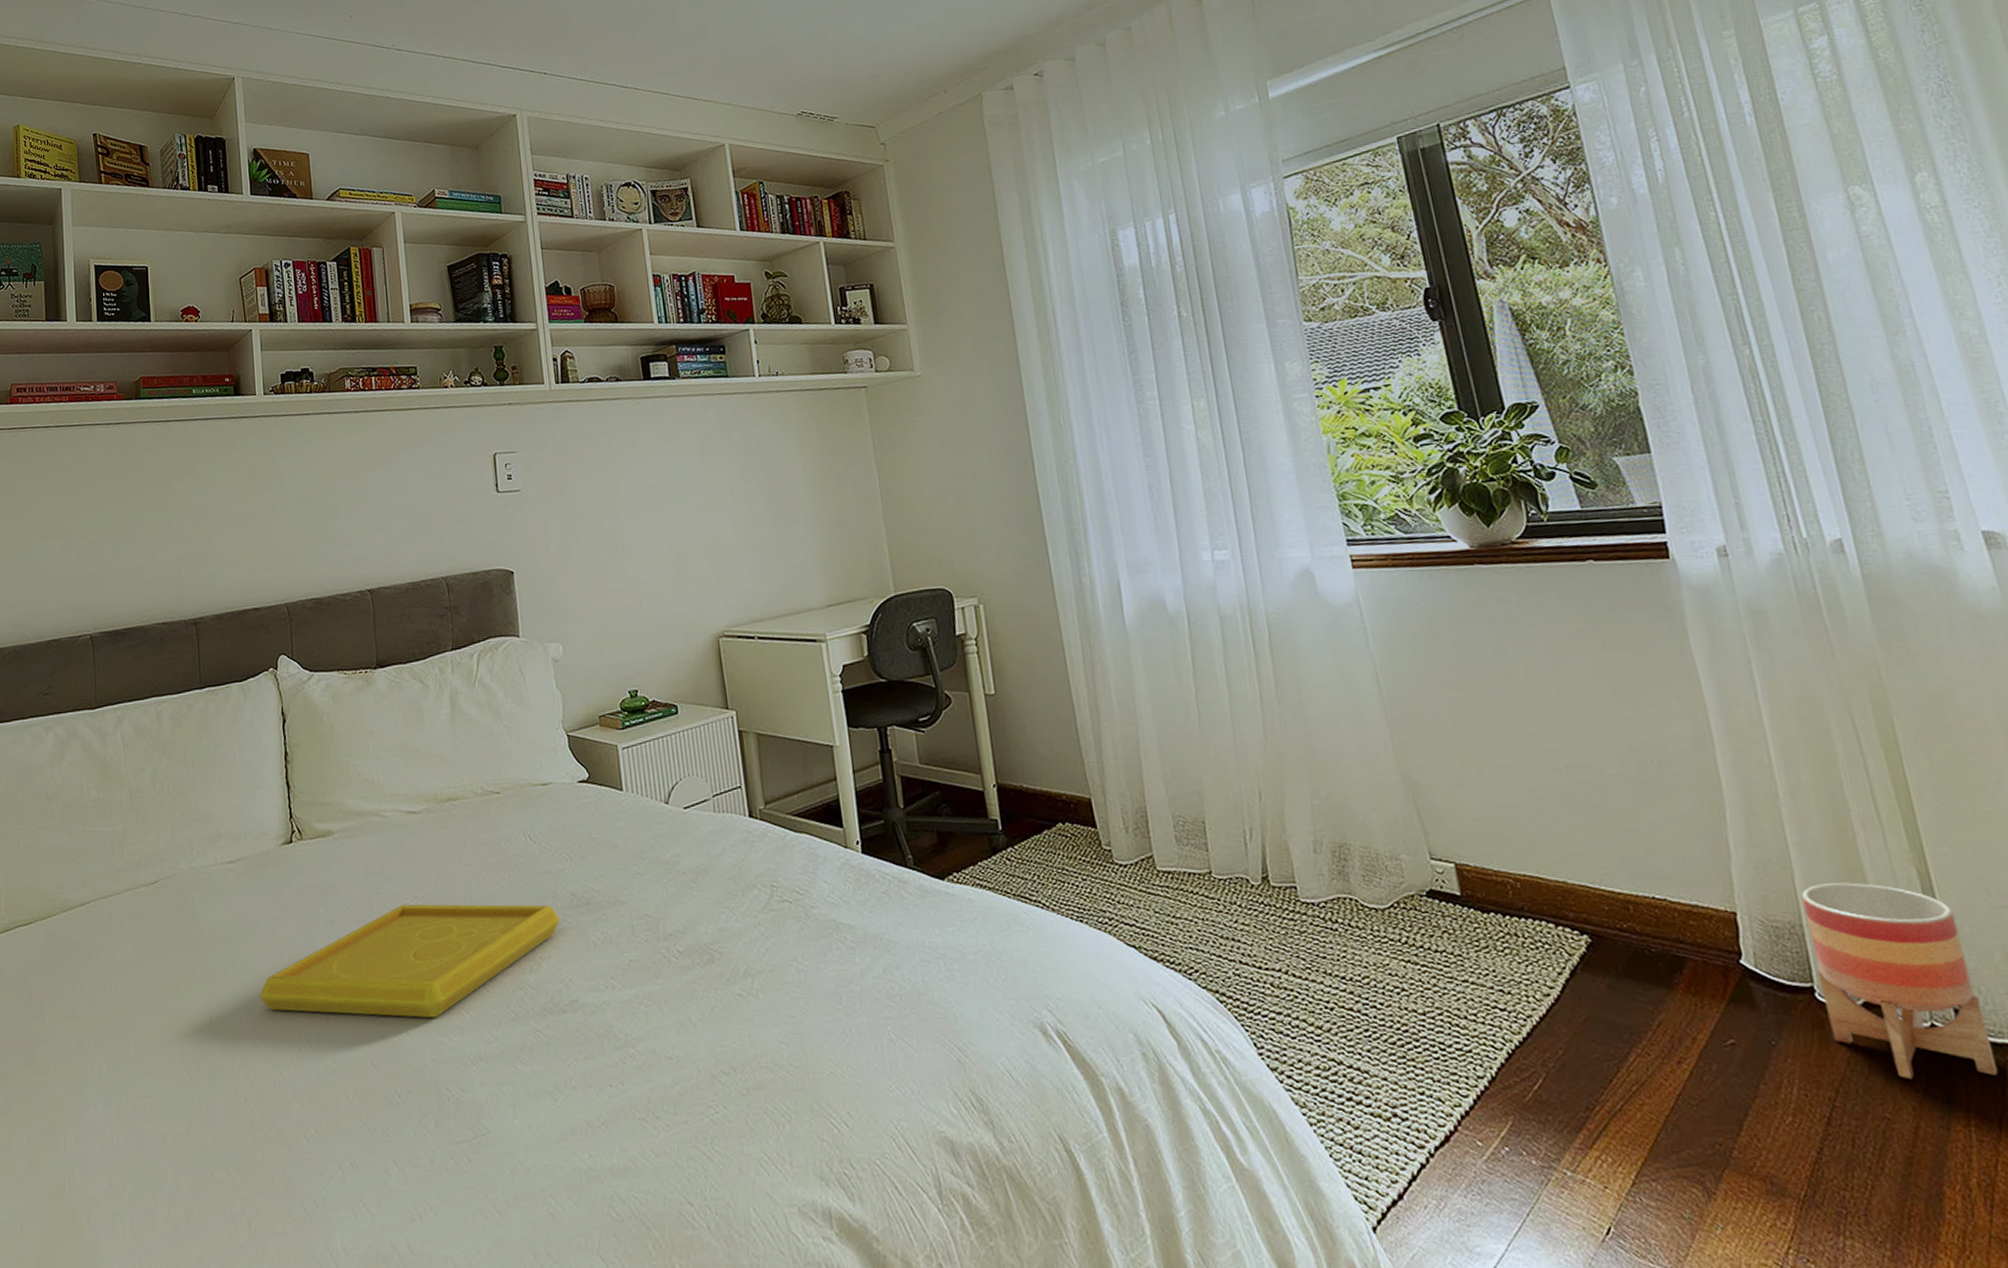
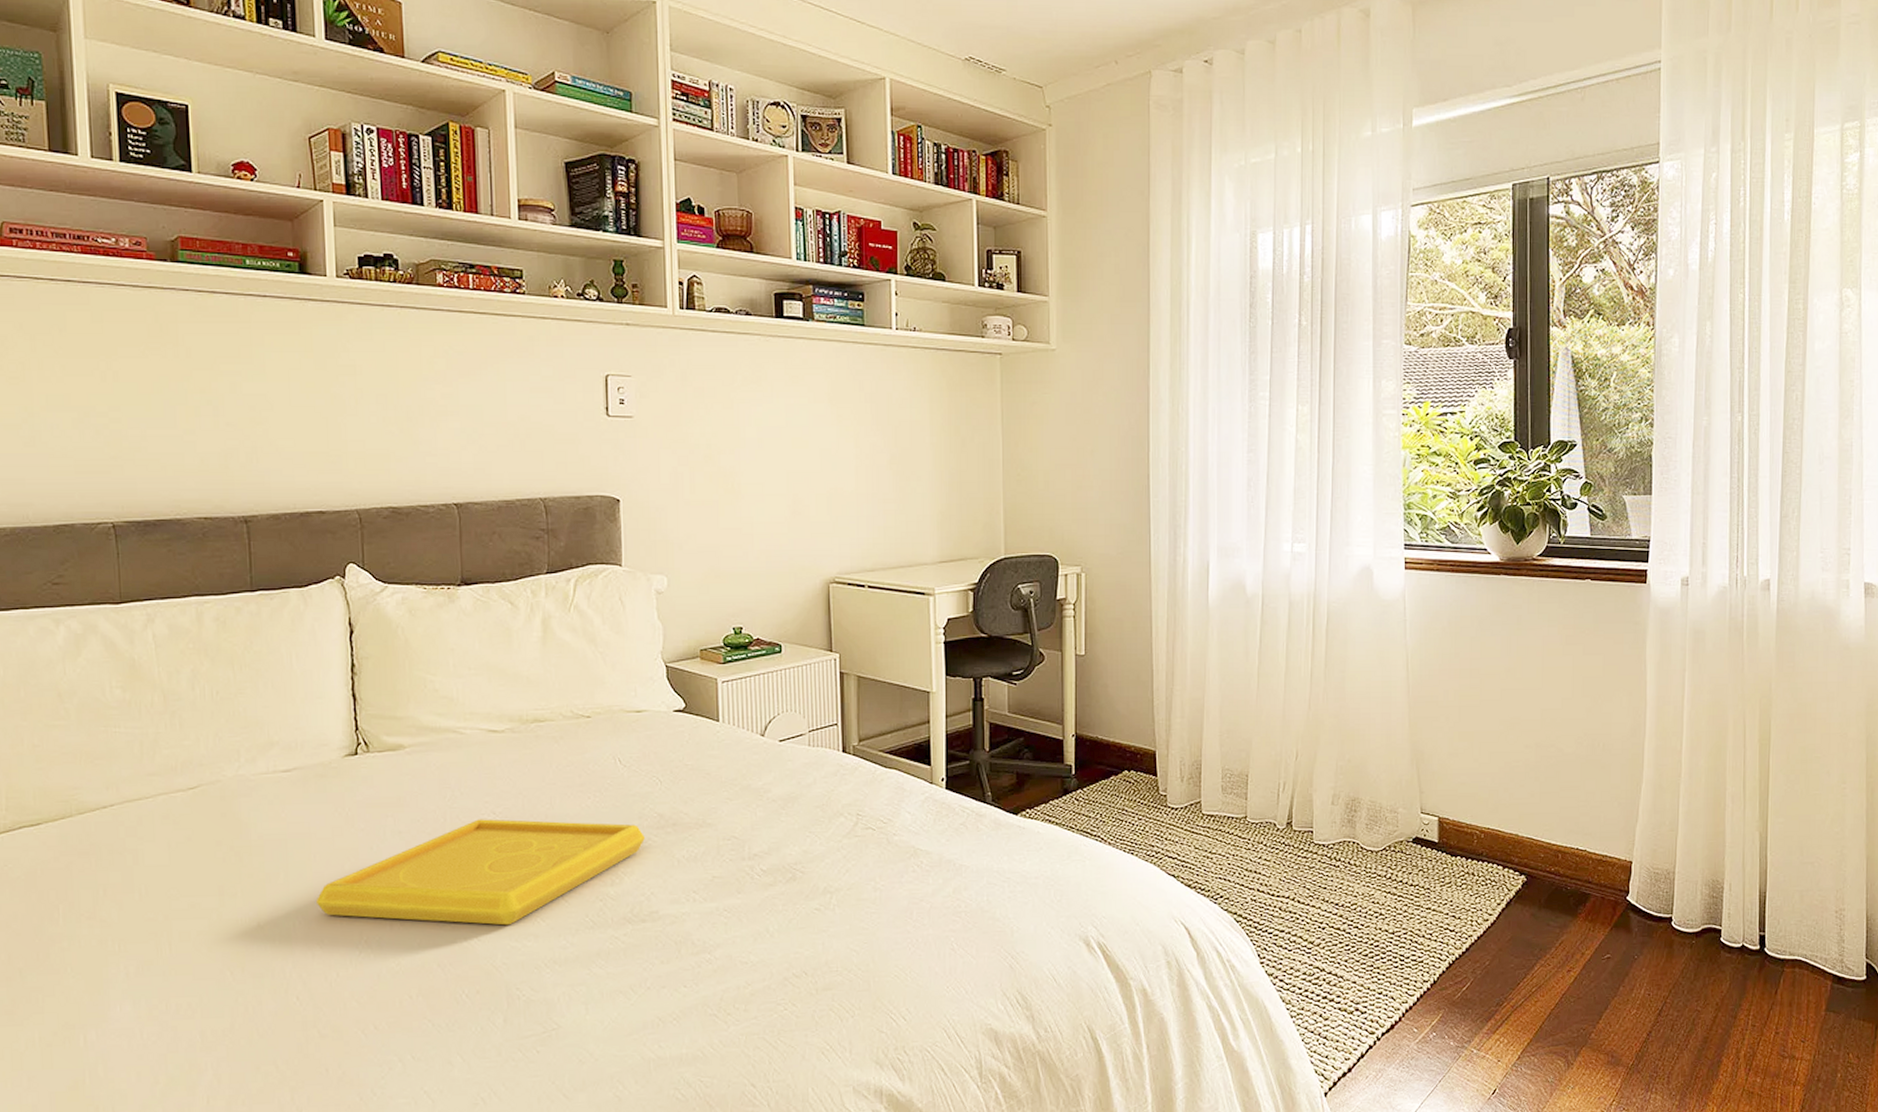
planter: present [1801,882,1999,1079] -> none [1676,842,1777,983]

